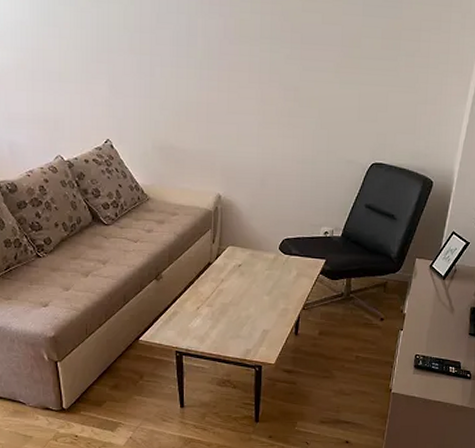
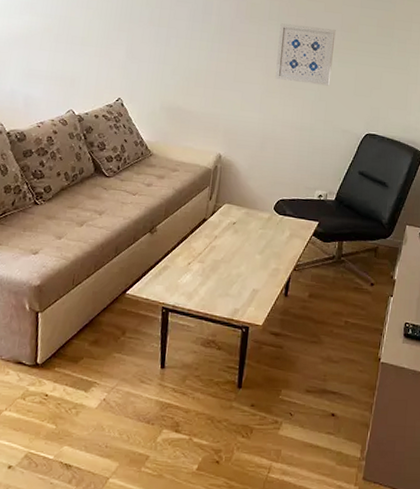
wall art: none [272,41,336,112] -> present [275,23,336,86]

